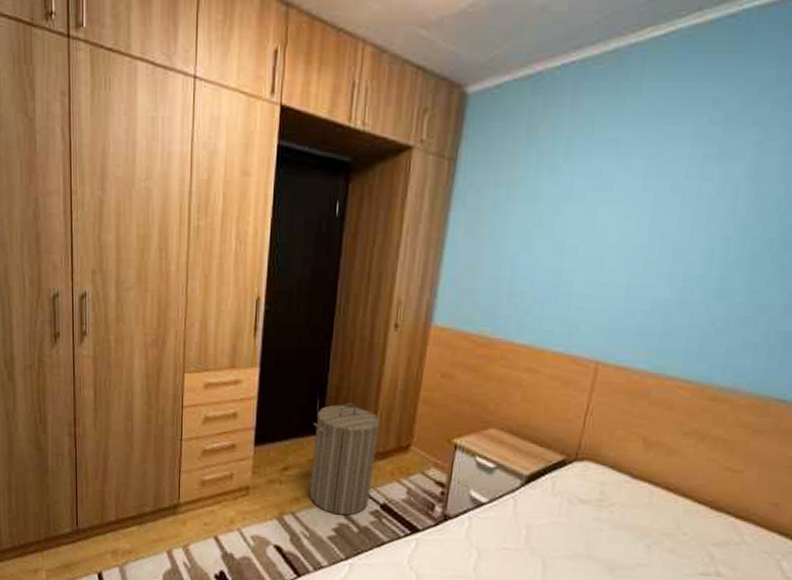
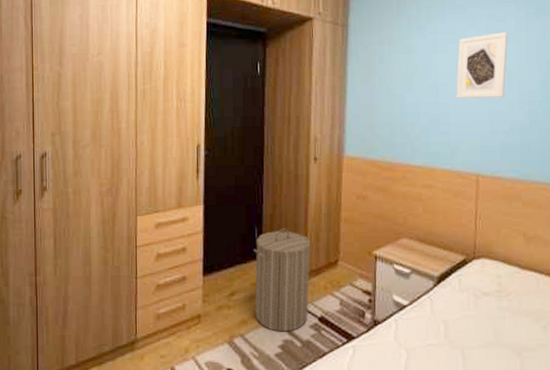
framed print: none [586,180,672,267] -> present [456,32,508,98]

